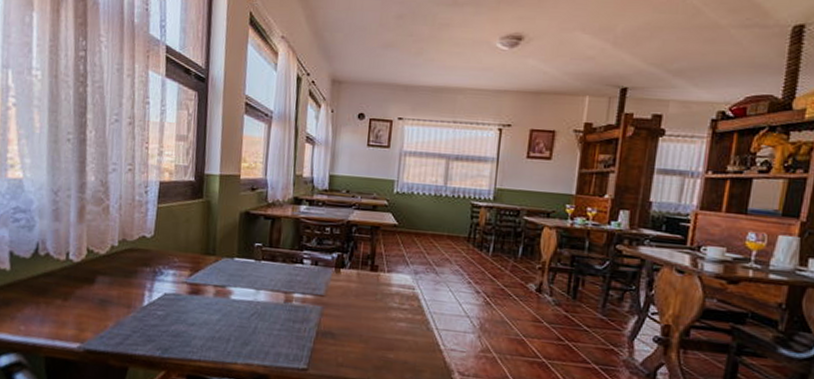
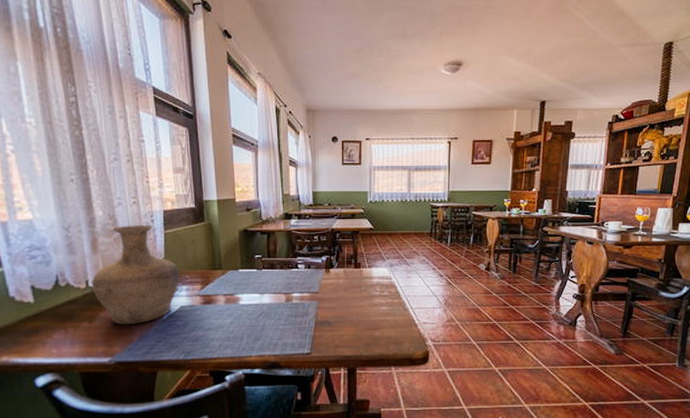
vase: none [72,194,169,309] -> present [91,224,180,325]

